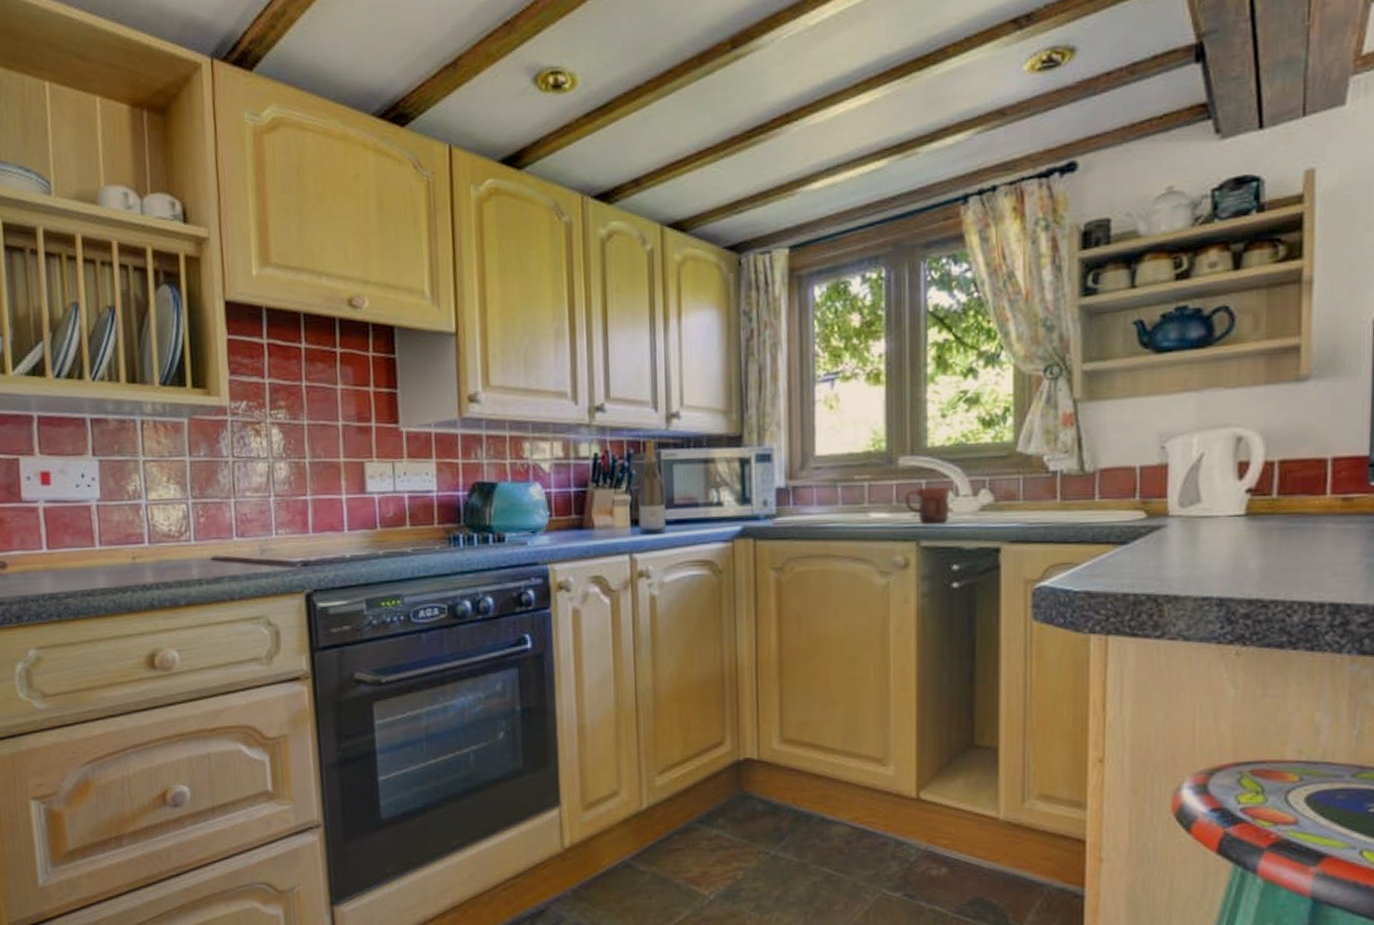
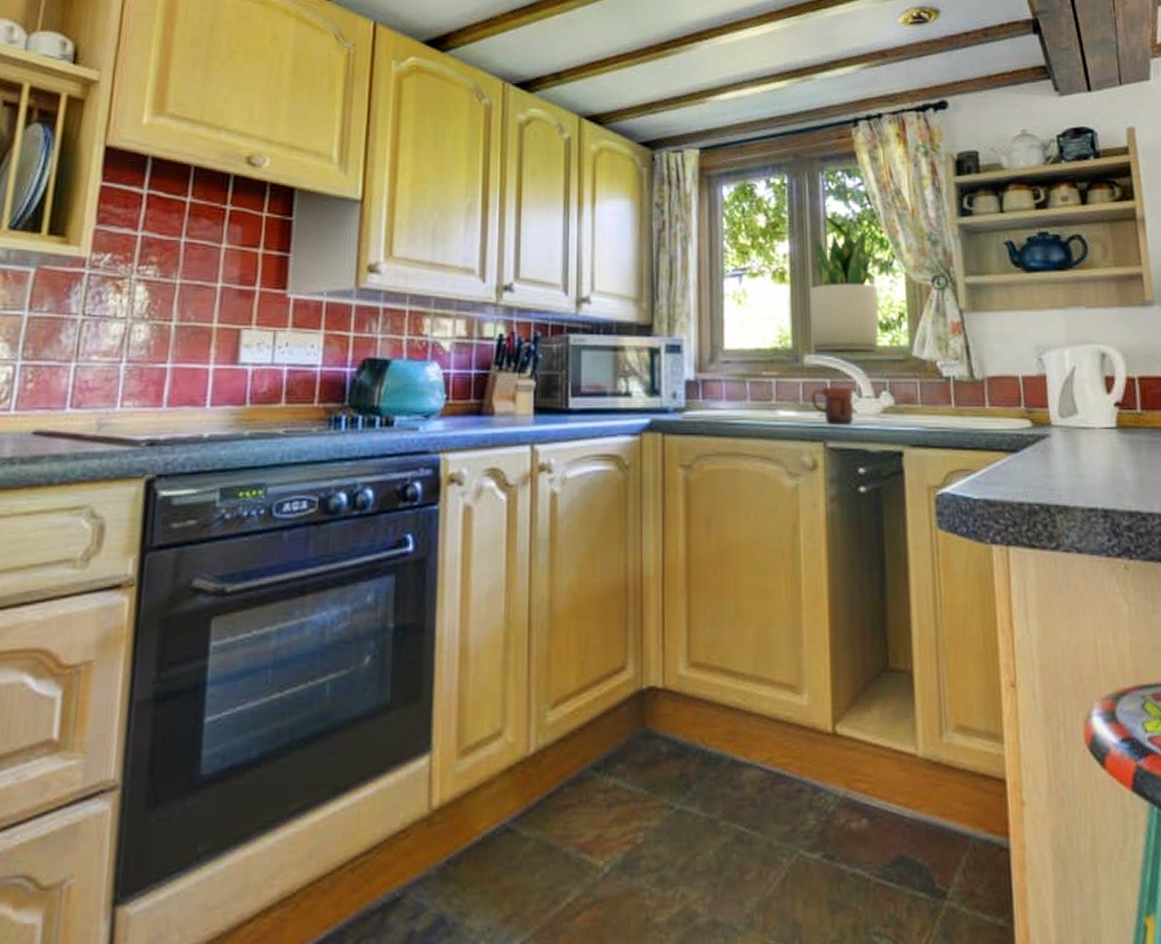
wine bottle: present [637,439,667,536] -> none [542,323,573,425]
planter: none [907,316,981,454] -> present [810,226,879,353]

